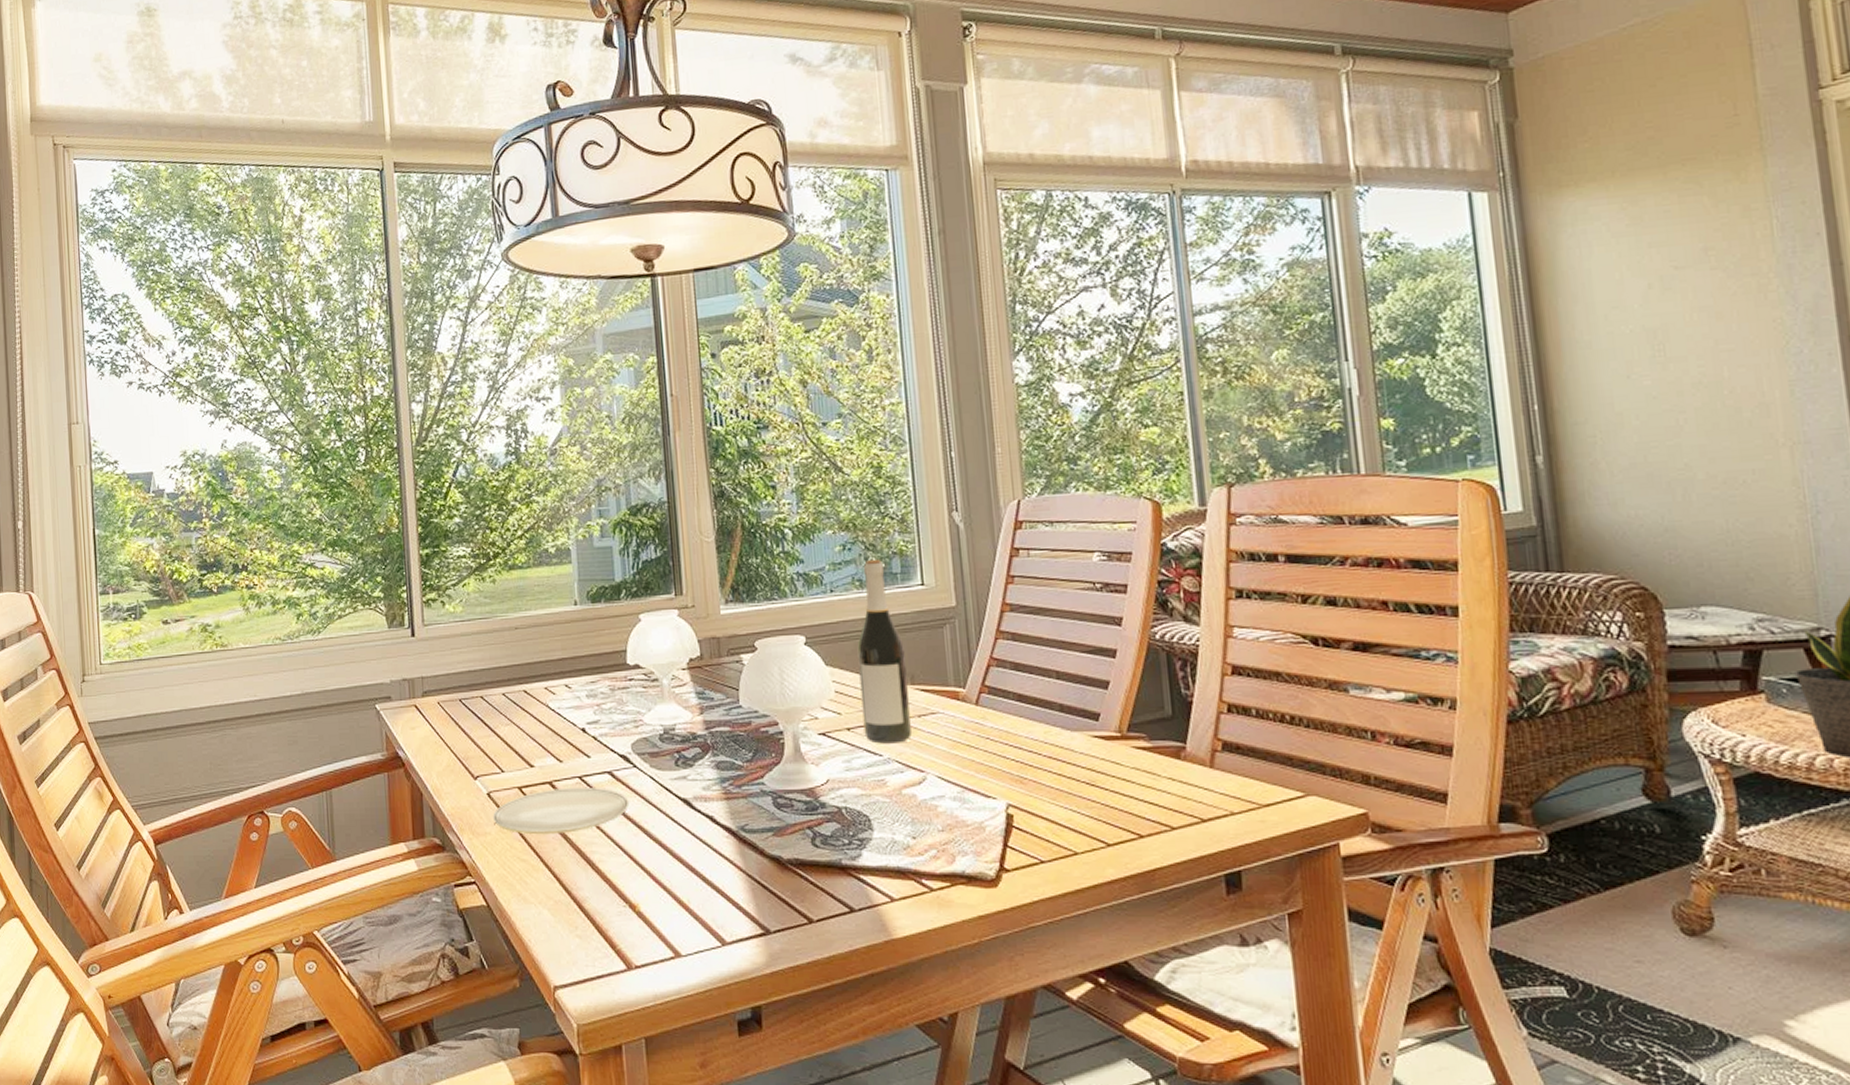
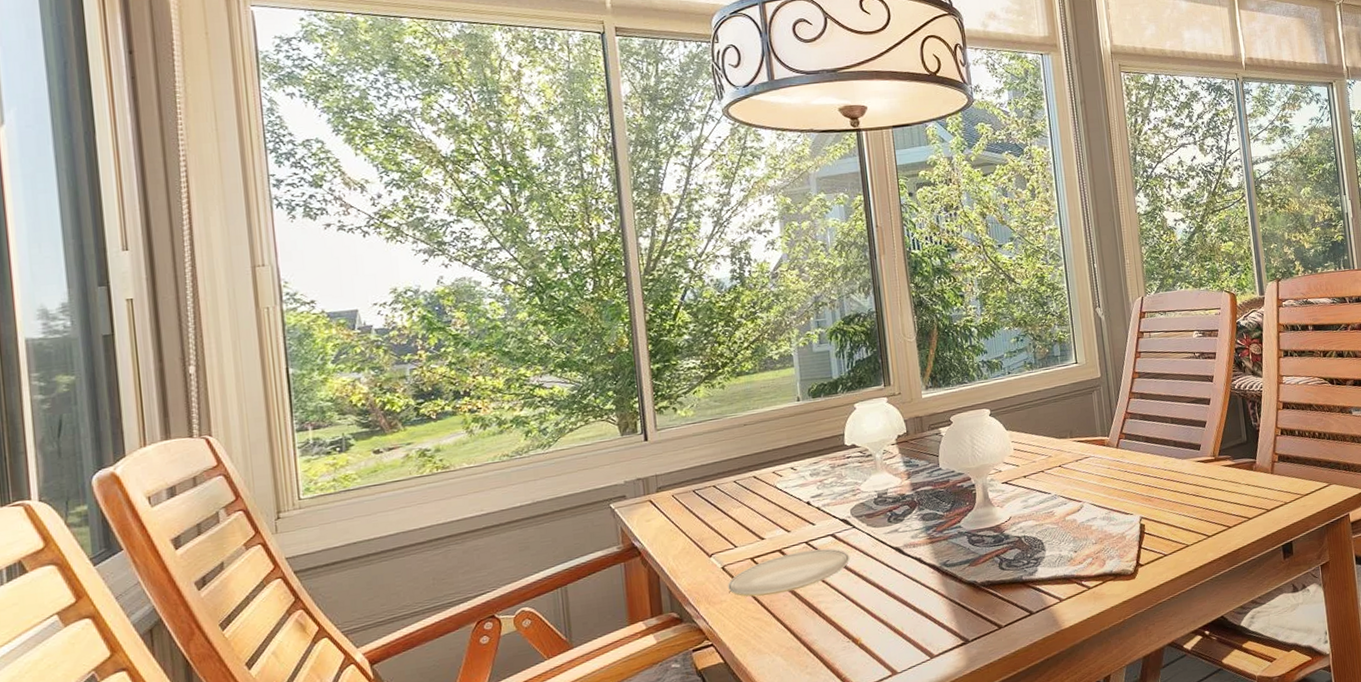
wine bottle: present [857,559,912,744] -> none [1030,346,1072,485]

